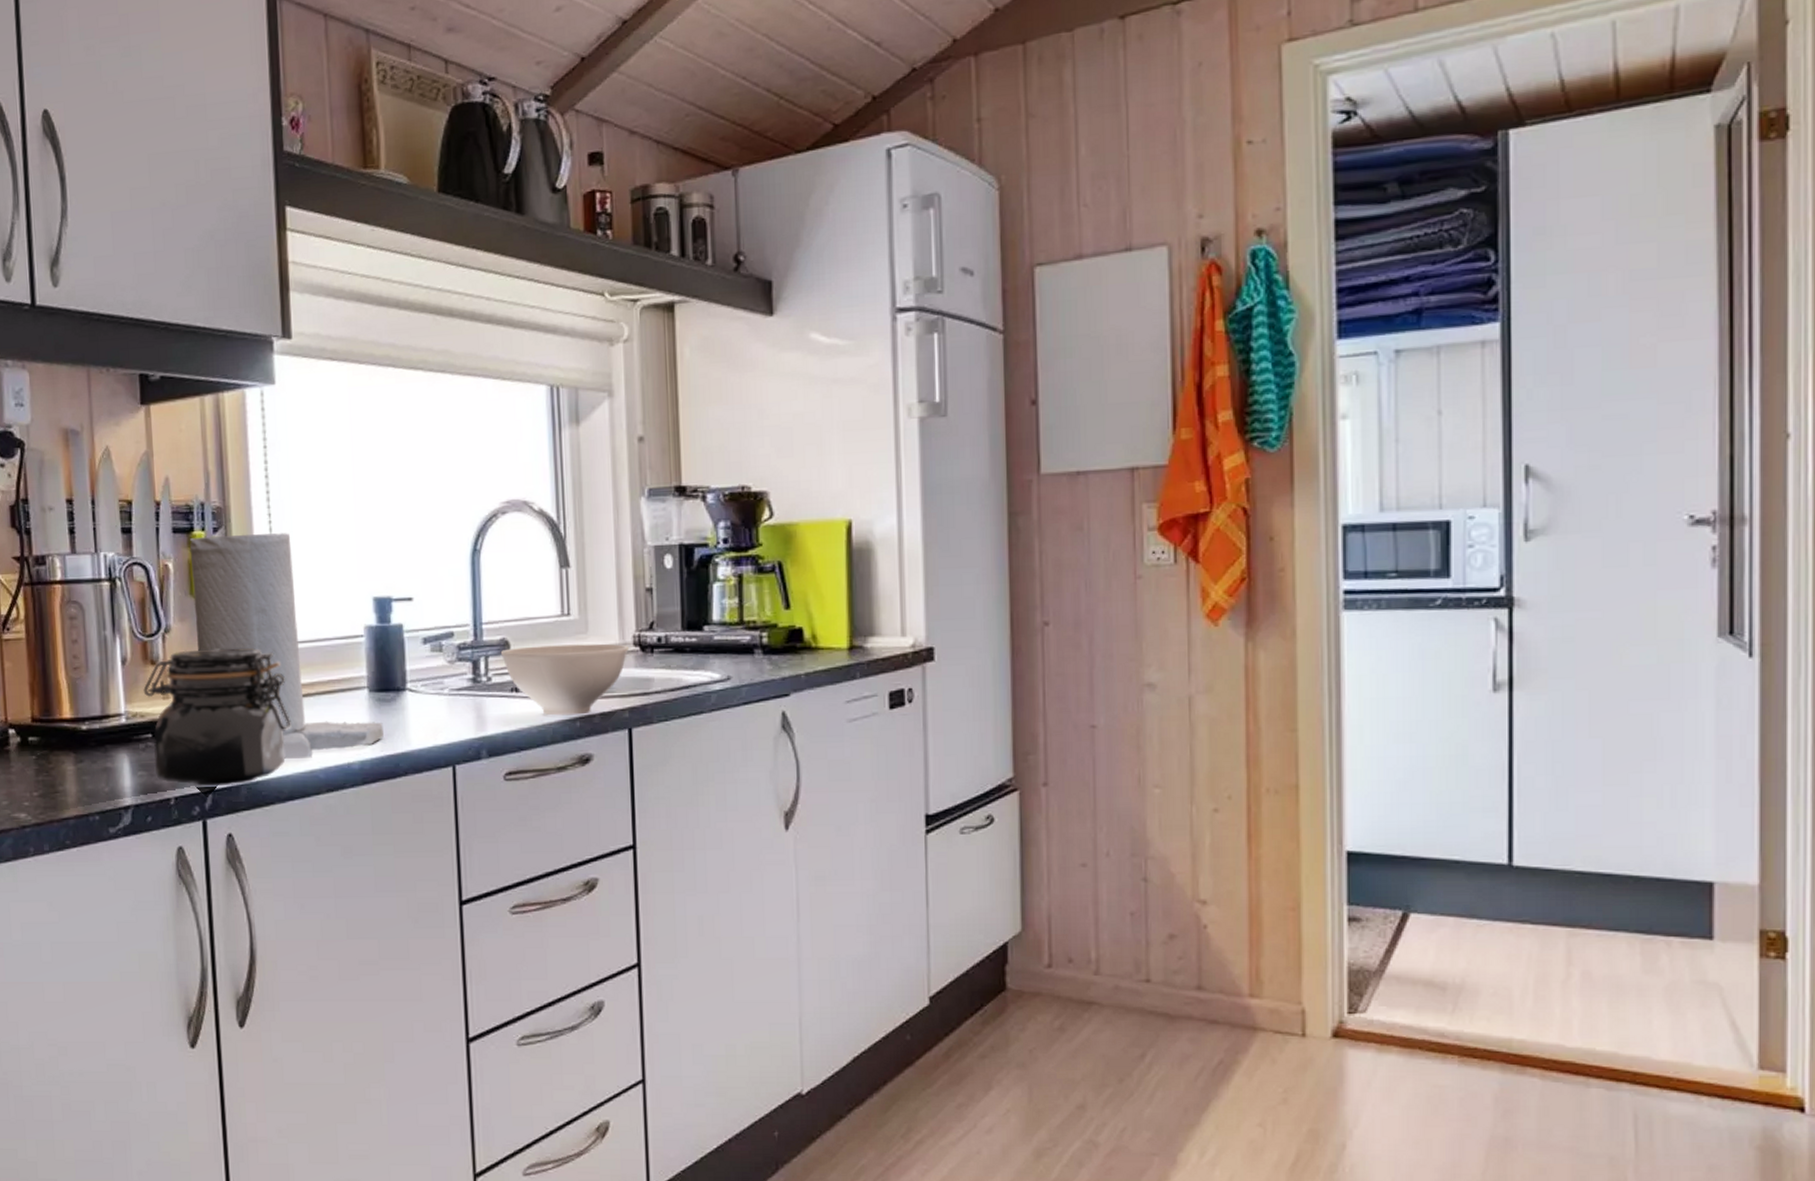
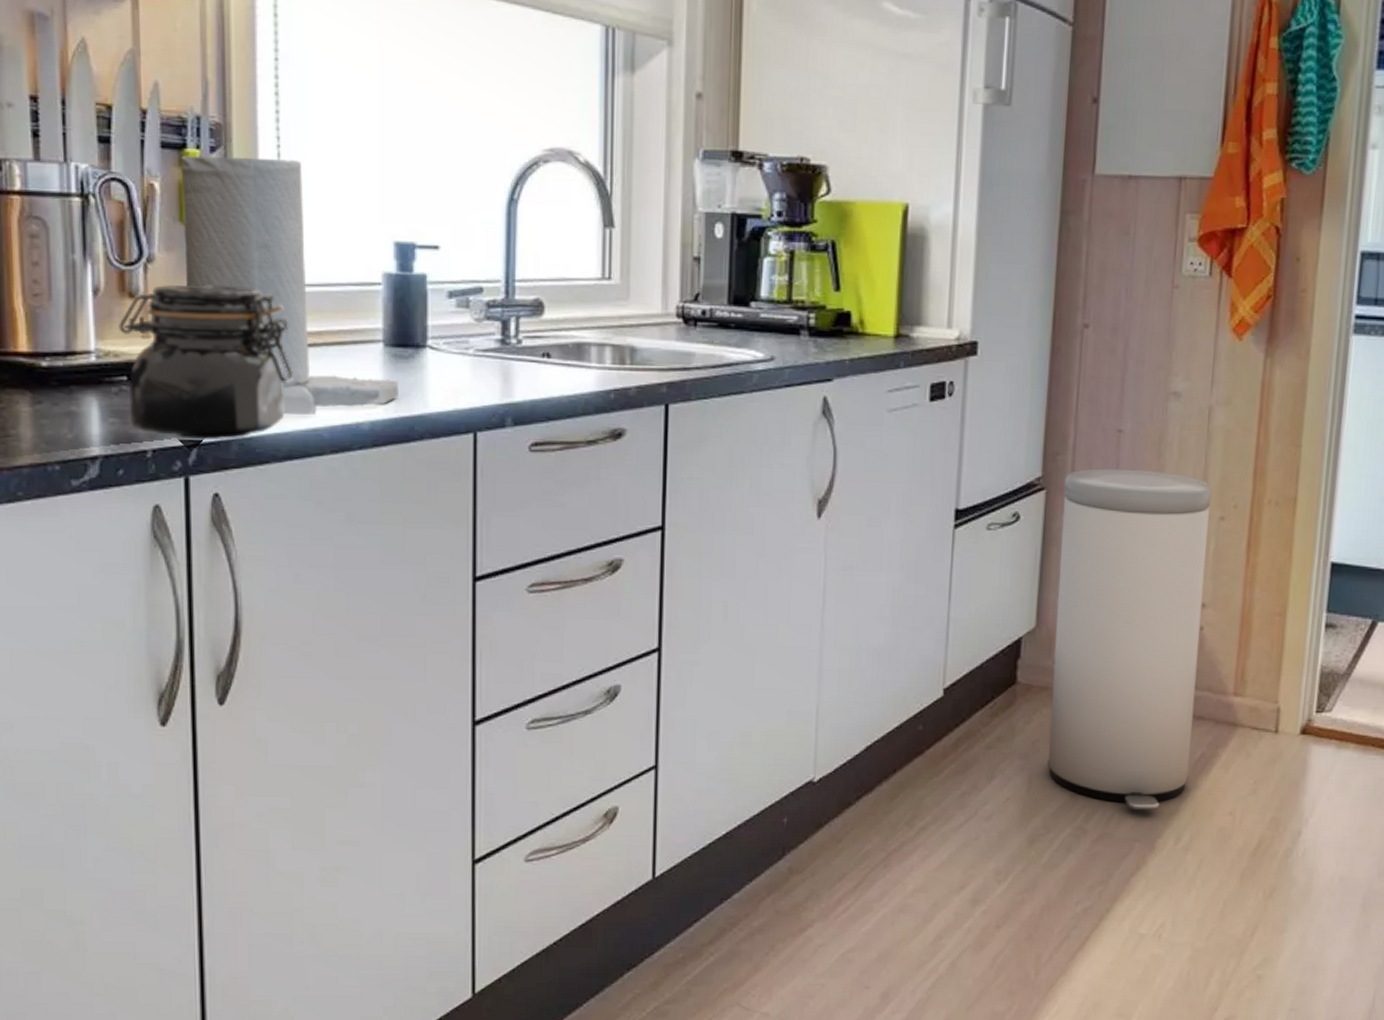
bowl: present [500,643,630,716] -> none [533,309,672,387]
pedal bin: none [1039,764,1207,1121] -> present [1047,468,1212,810]

